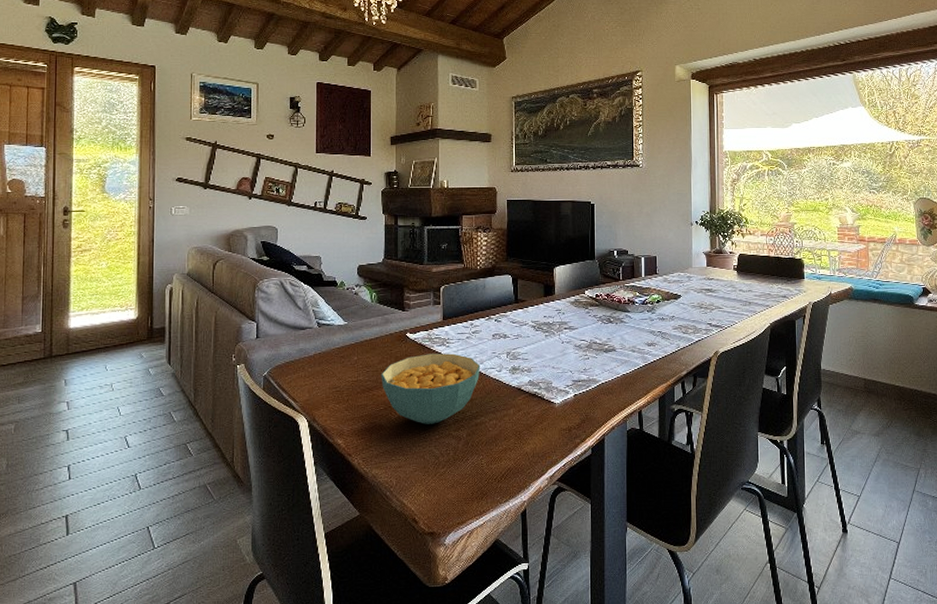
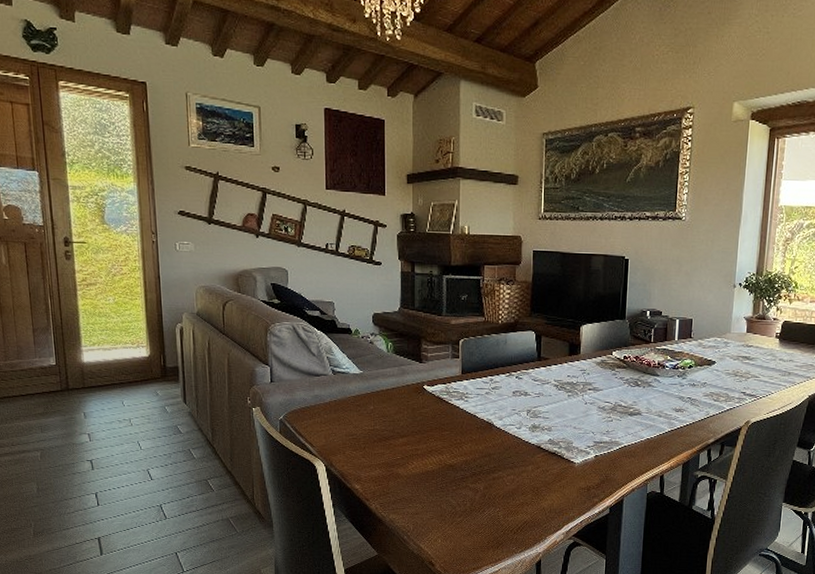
cereal bowl: present [381,353,481,424] -> none [398,407,500,476]

